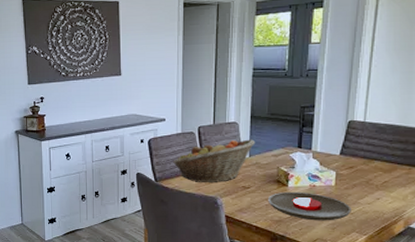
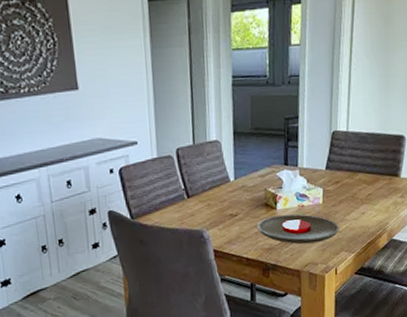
fruit basket: present [173,139,256,182] -> none [150,159,241,215]

